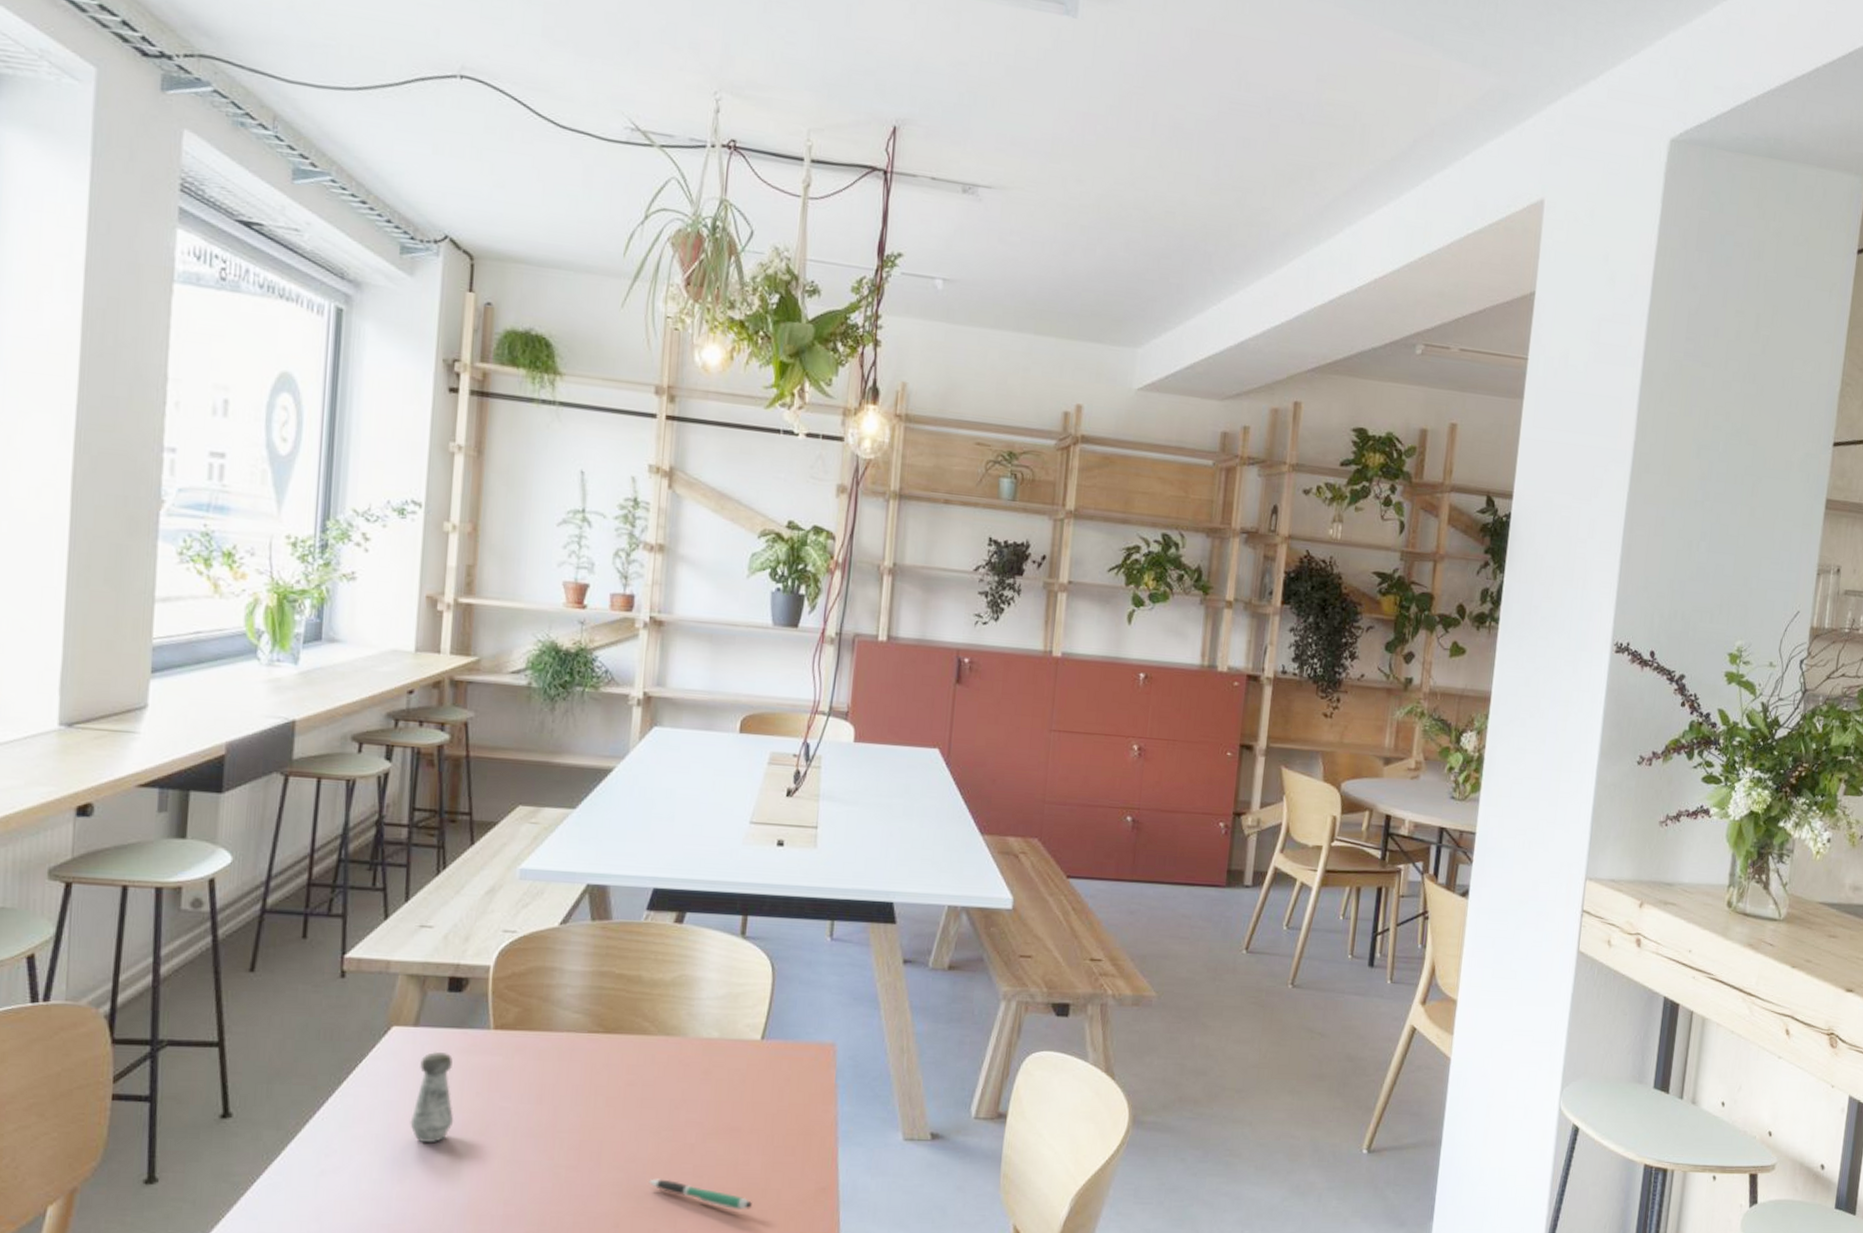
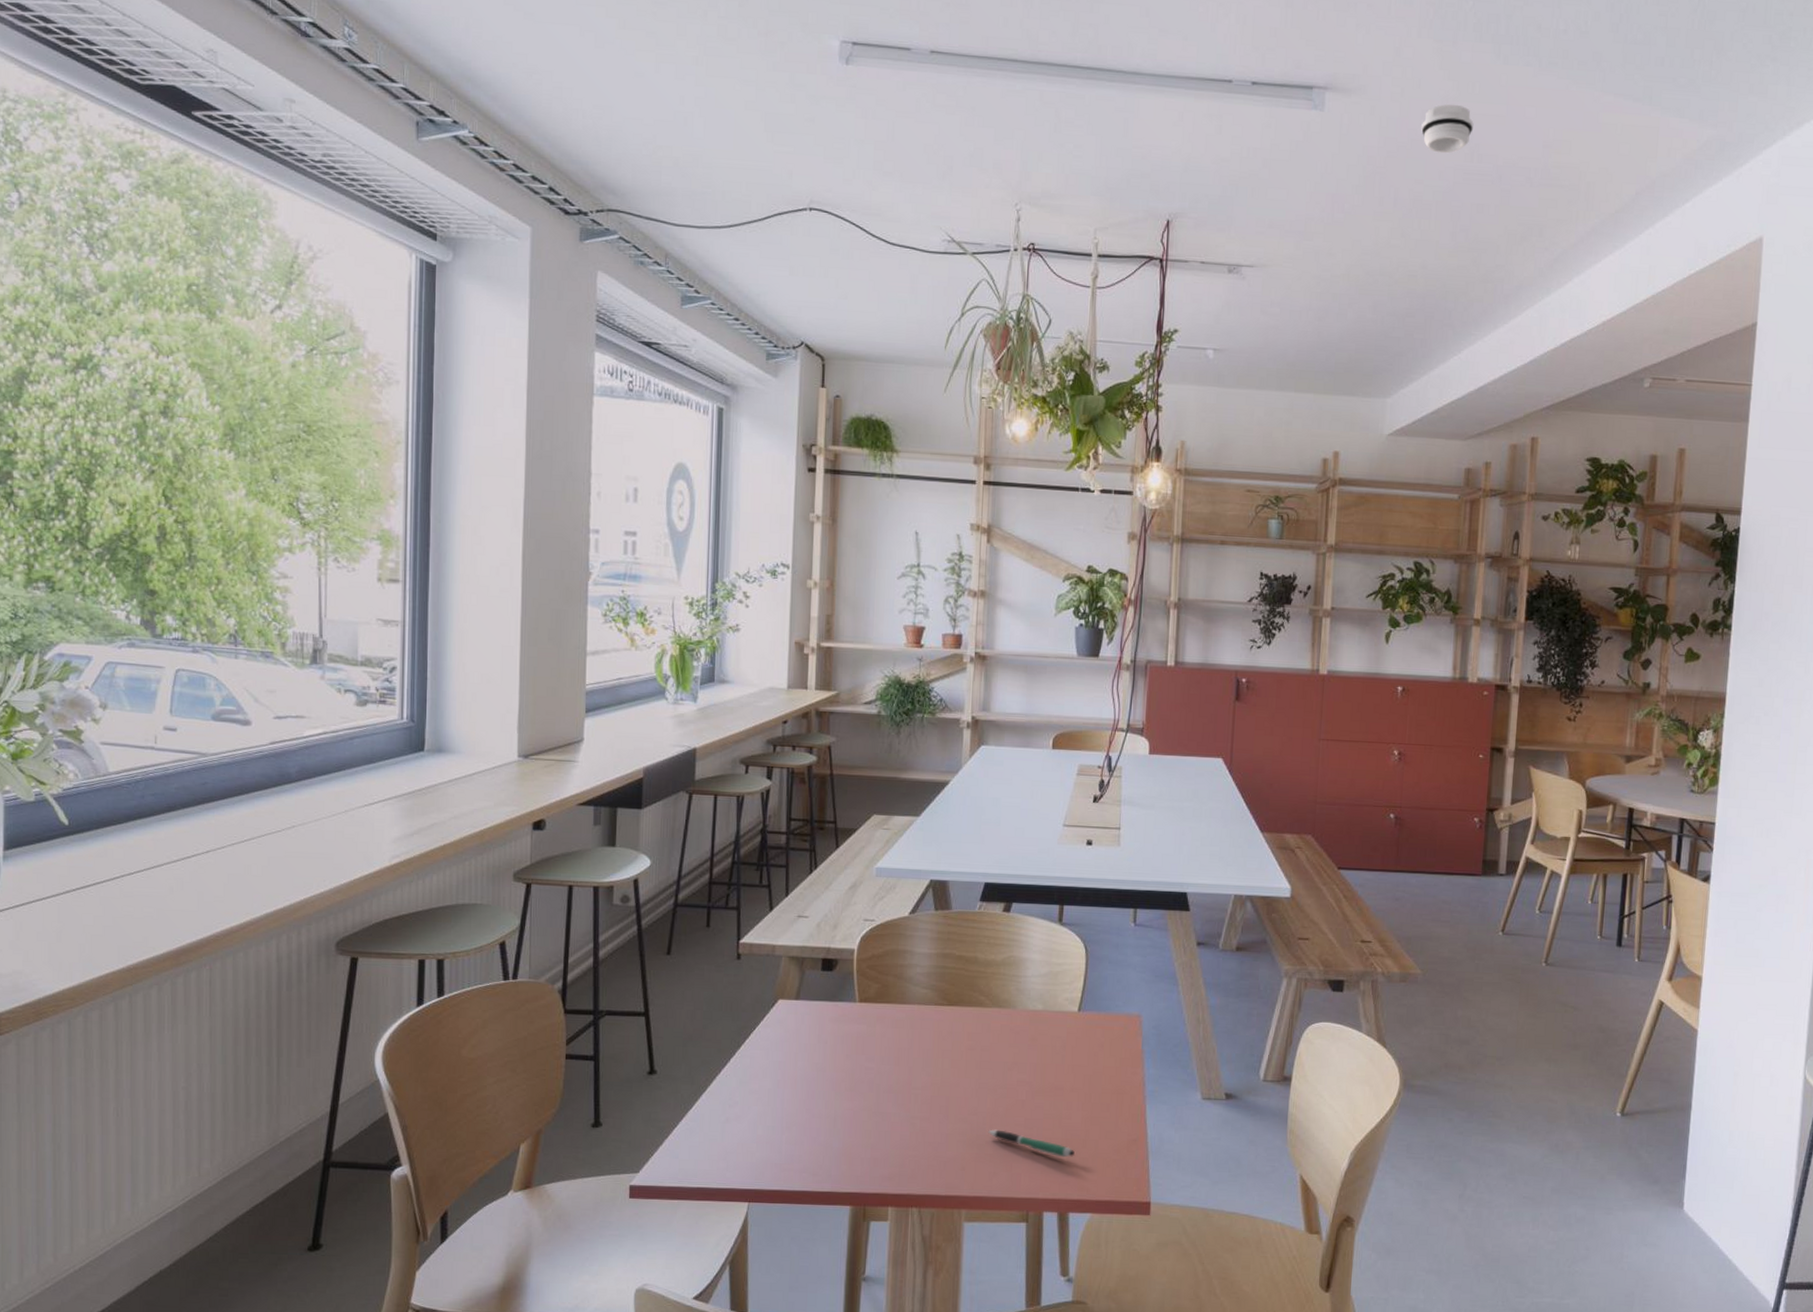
salt shaker: present [410,1051,454,1142] -> none [795,1020,830,1096]
smoke detector: none [1184,23,1243,79] -> present [1421,104,1474,154]

